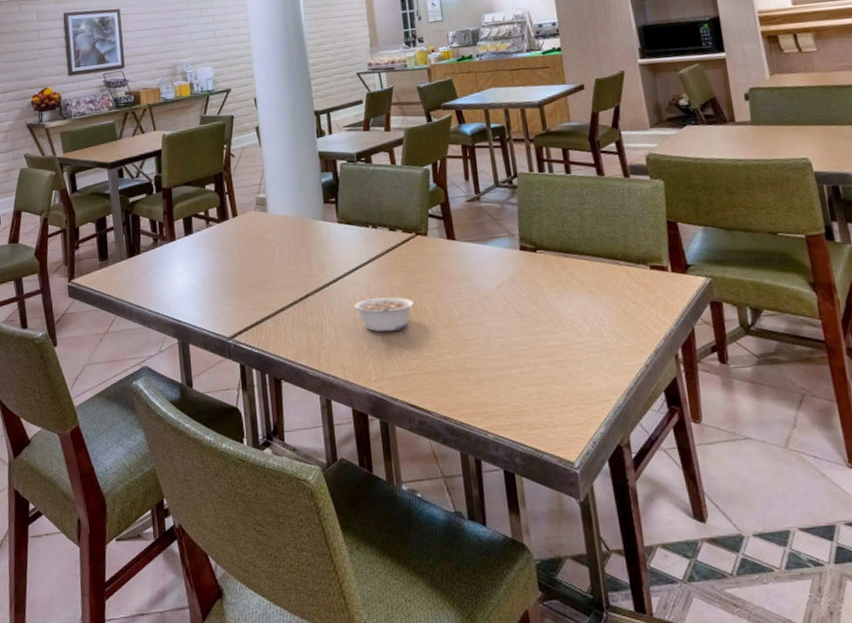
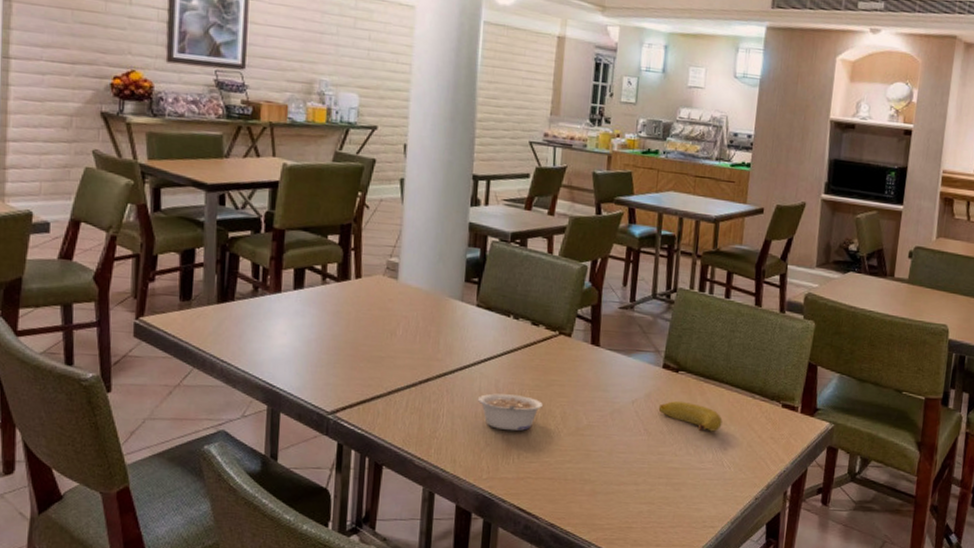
banana: none [524,279,592,305] -> present [658,401,723,432]

